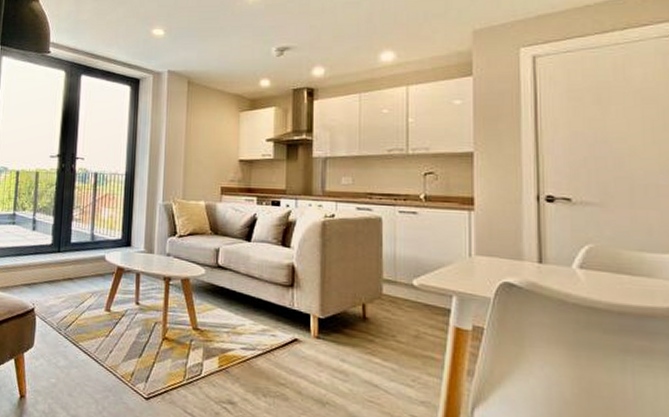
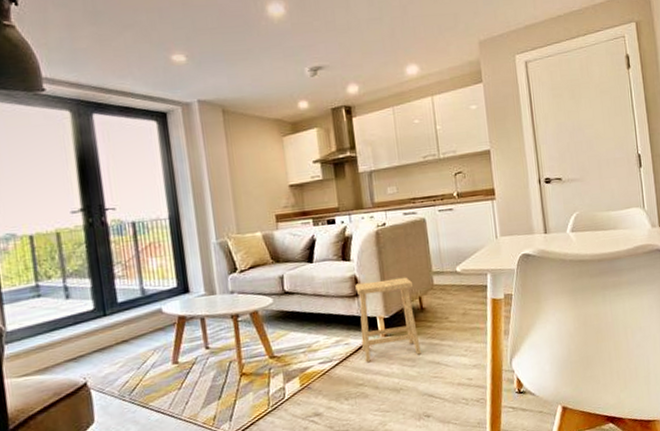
footstool: none [290,273,358,370] -> present [355,277,421,363]

